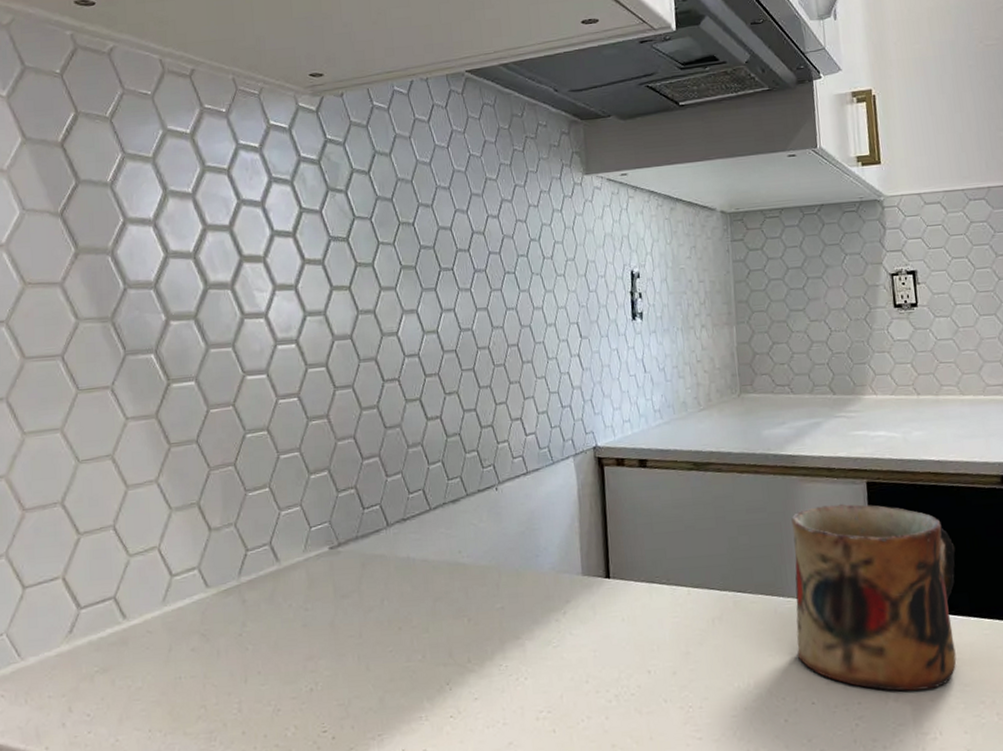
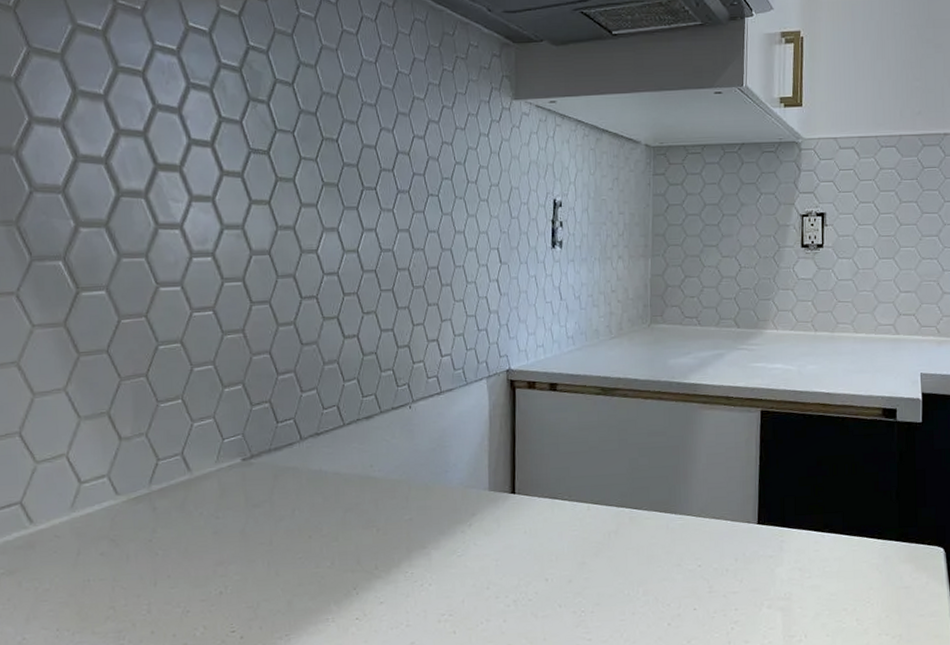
mug: present [791,503,957,691] -> none [685,429,835,599]

